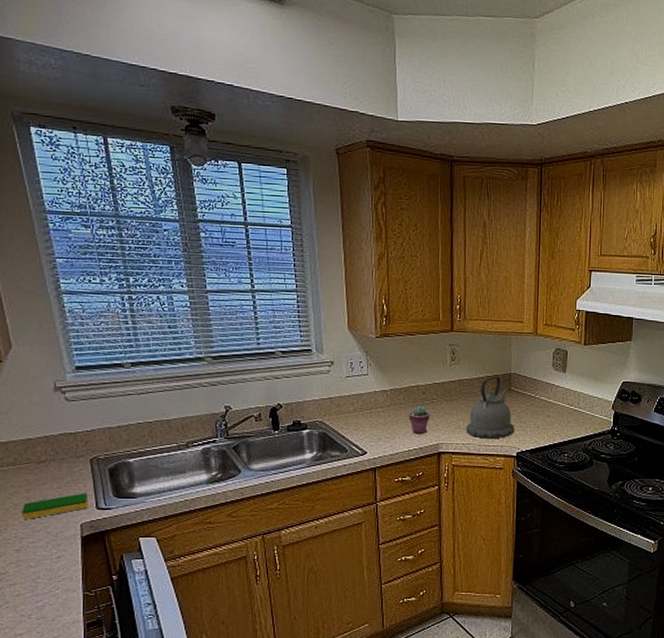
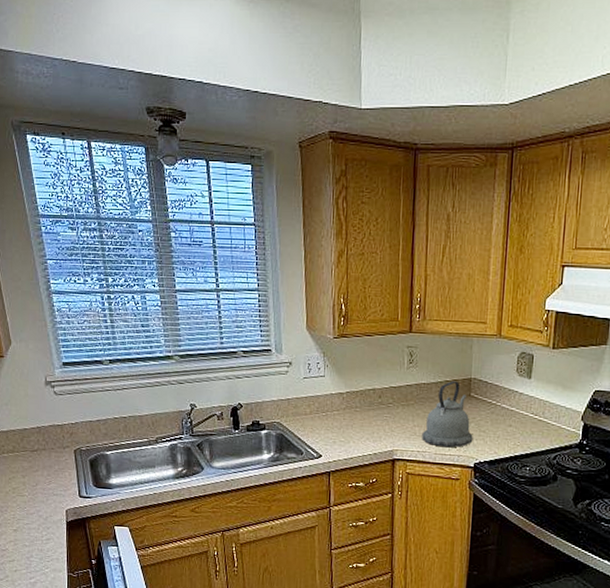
dish sponge: present [22,493,89,519] -> none [19,481,73,503]
potted succulent: present [408,406,430,435] -> none [363,410,385,440]

